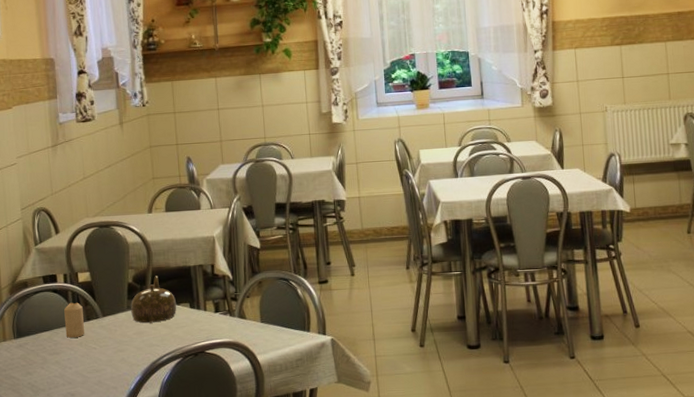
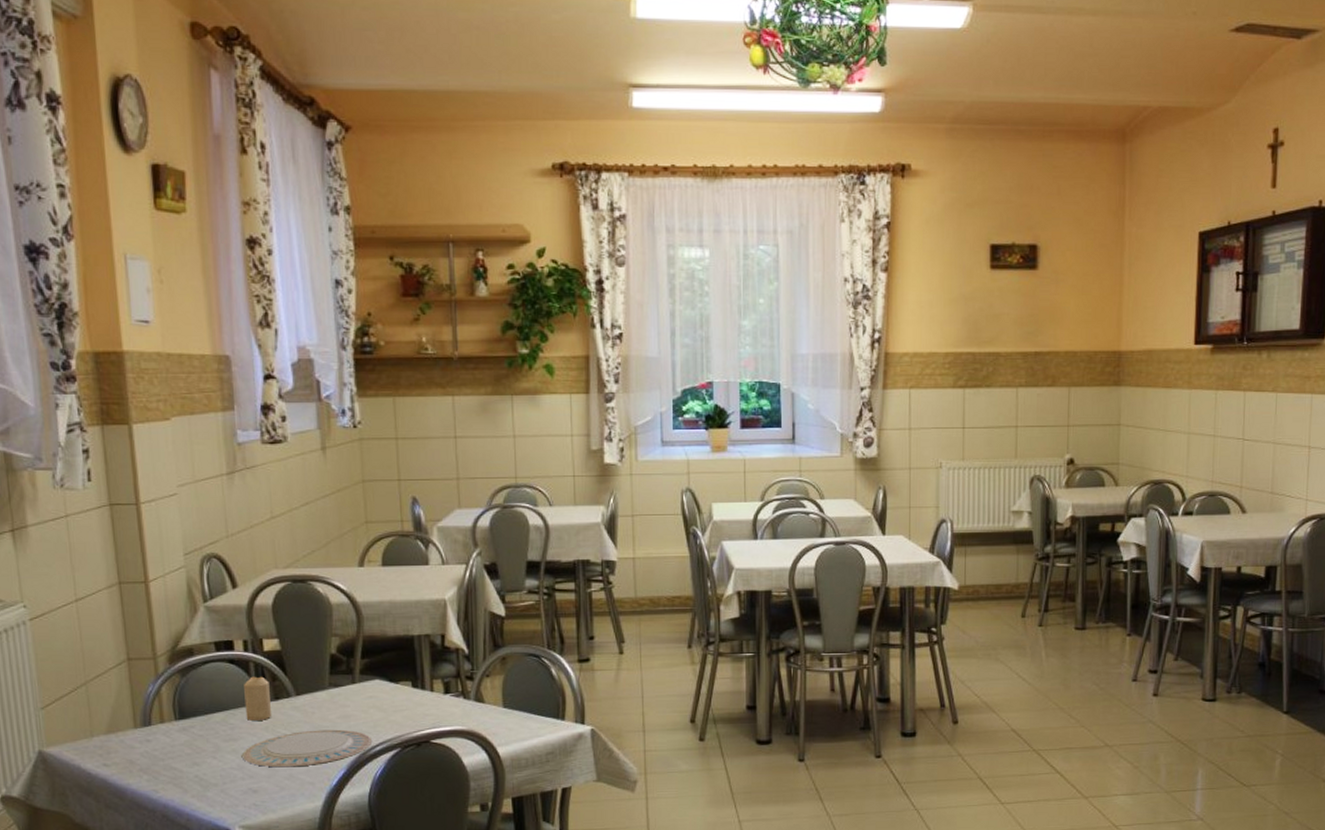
plate: none [63,343,161,376] -> present [242,729,373,768]
teapot: present [131,276,177,323] -> none [334,646,395,705]

